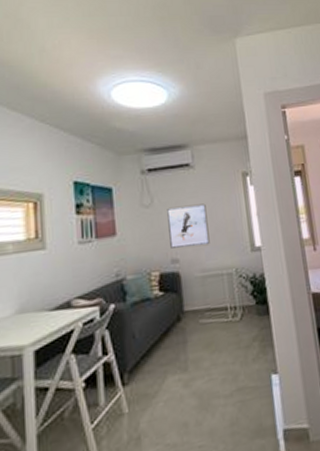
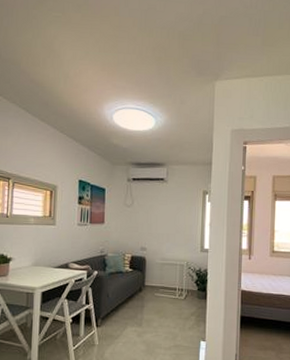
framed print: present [167,203,210,249] -> none [142,209,172,242]

